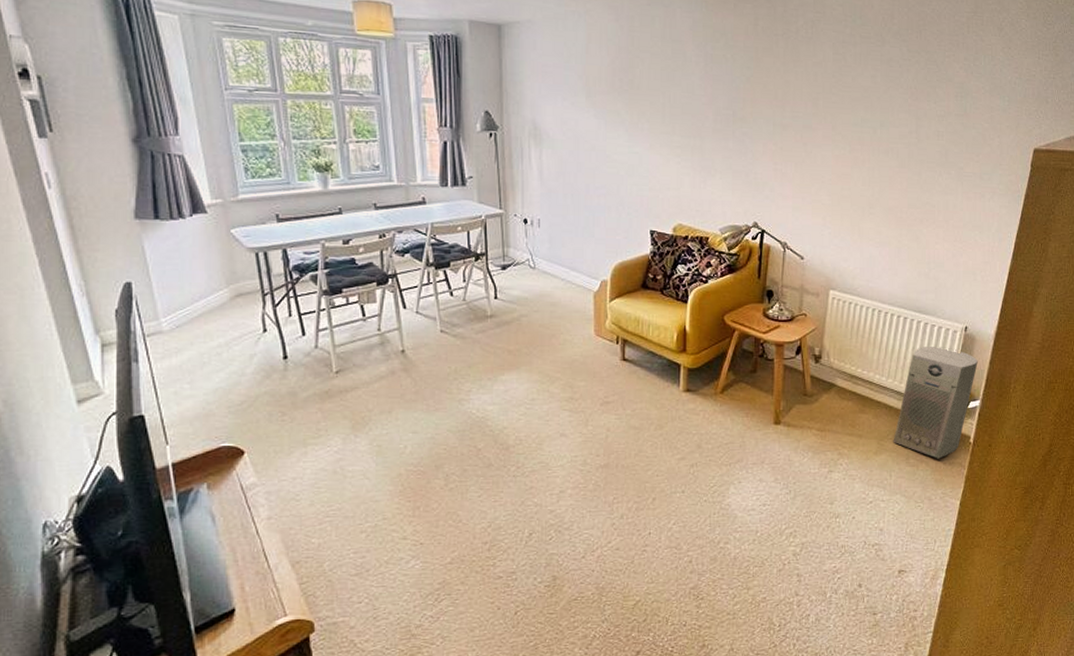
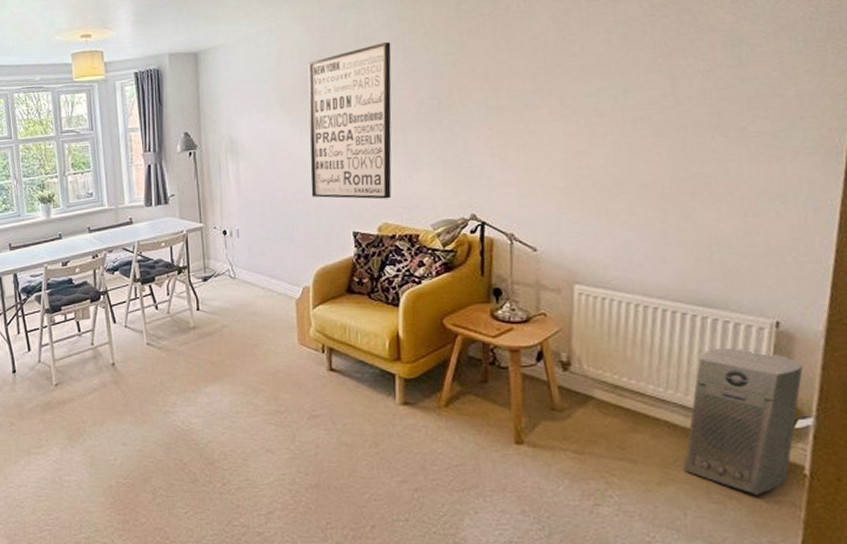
wall art: none [613,46,695,201] -> present [308,42,392,199]

